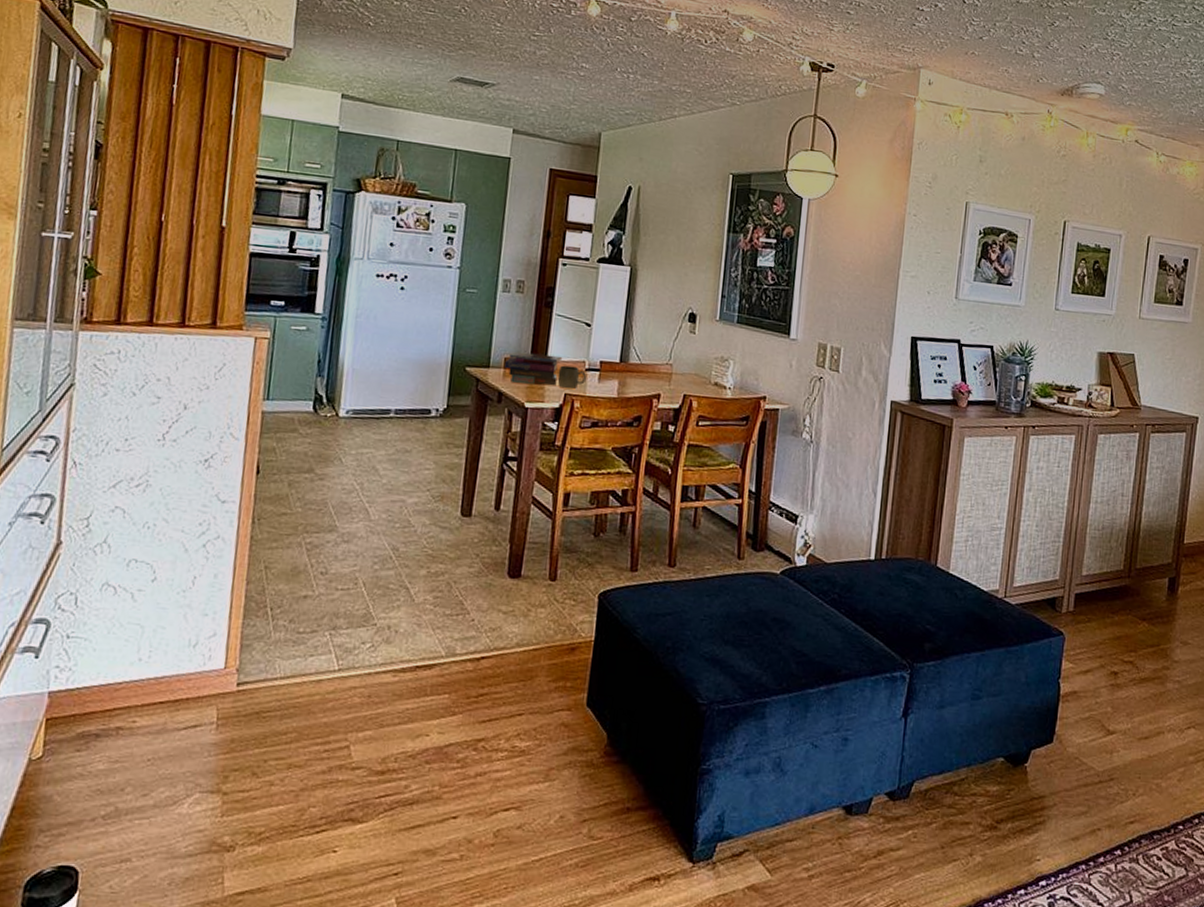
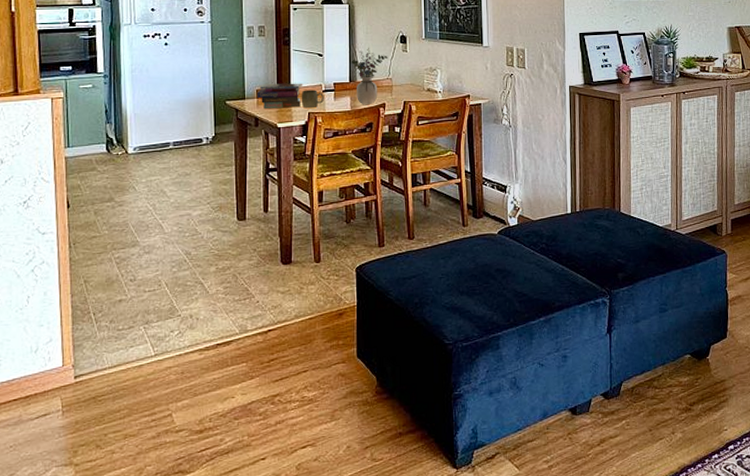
bouquet: none [625,322,671,394] -> present [352,47,388,105]

